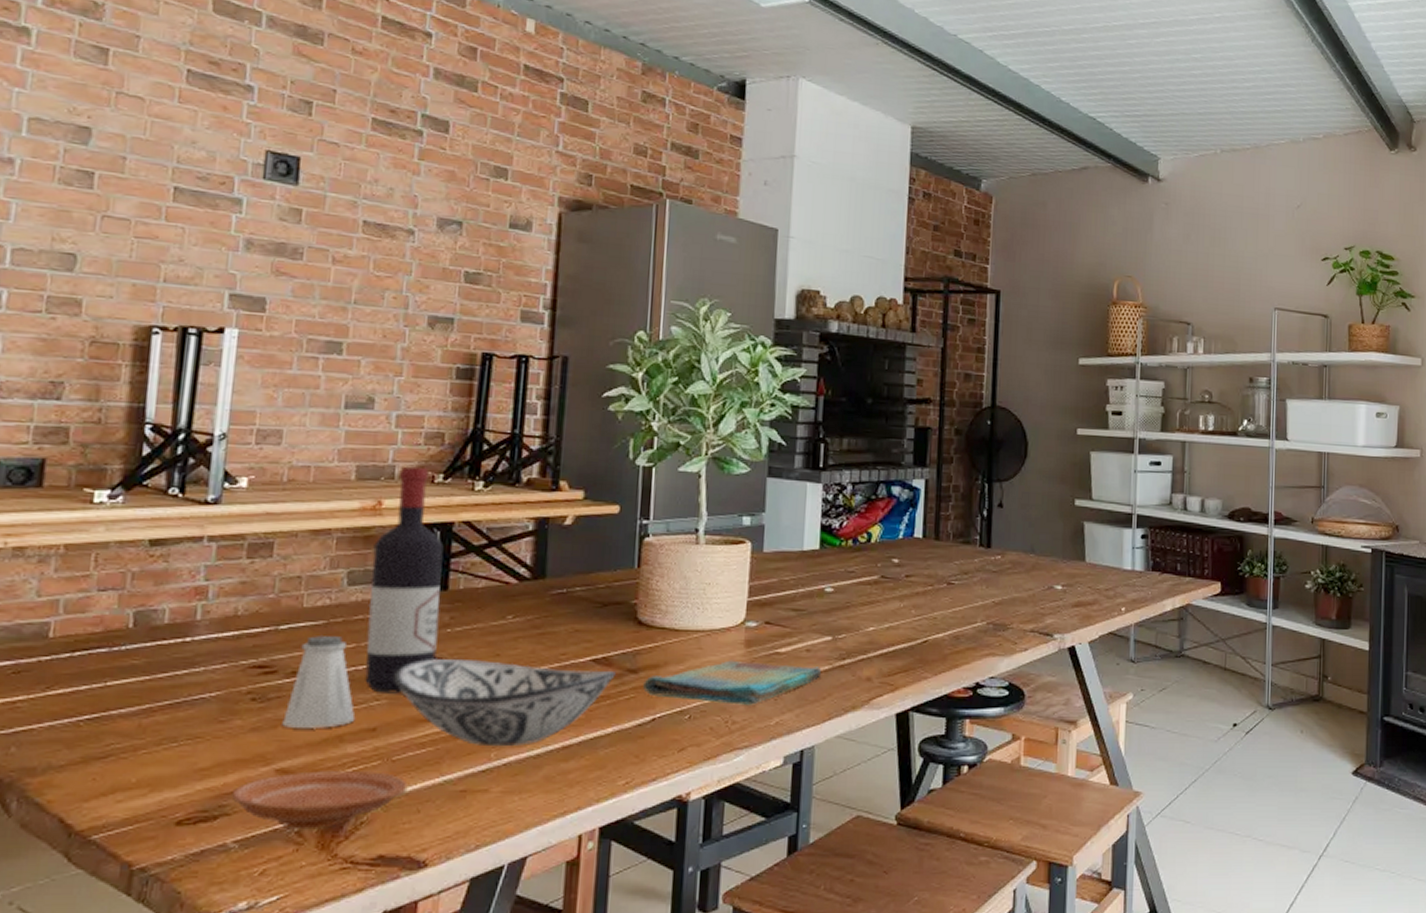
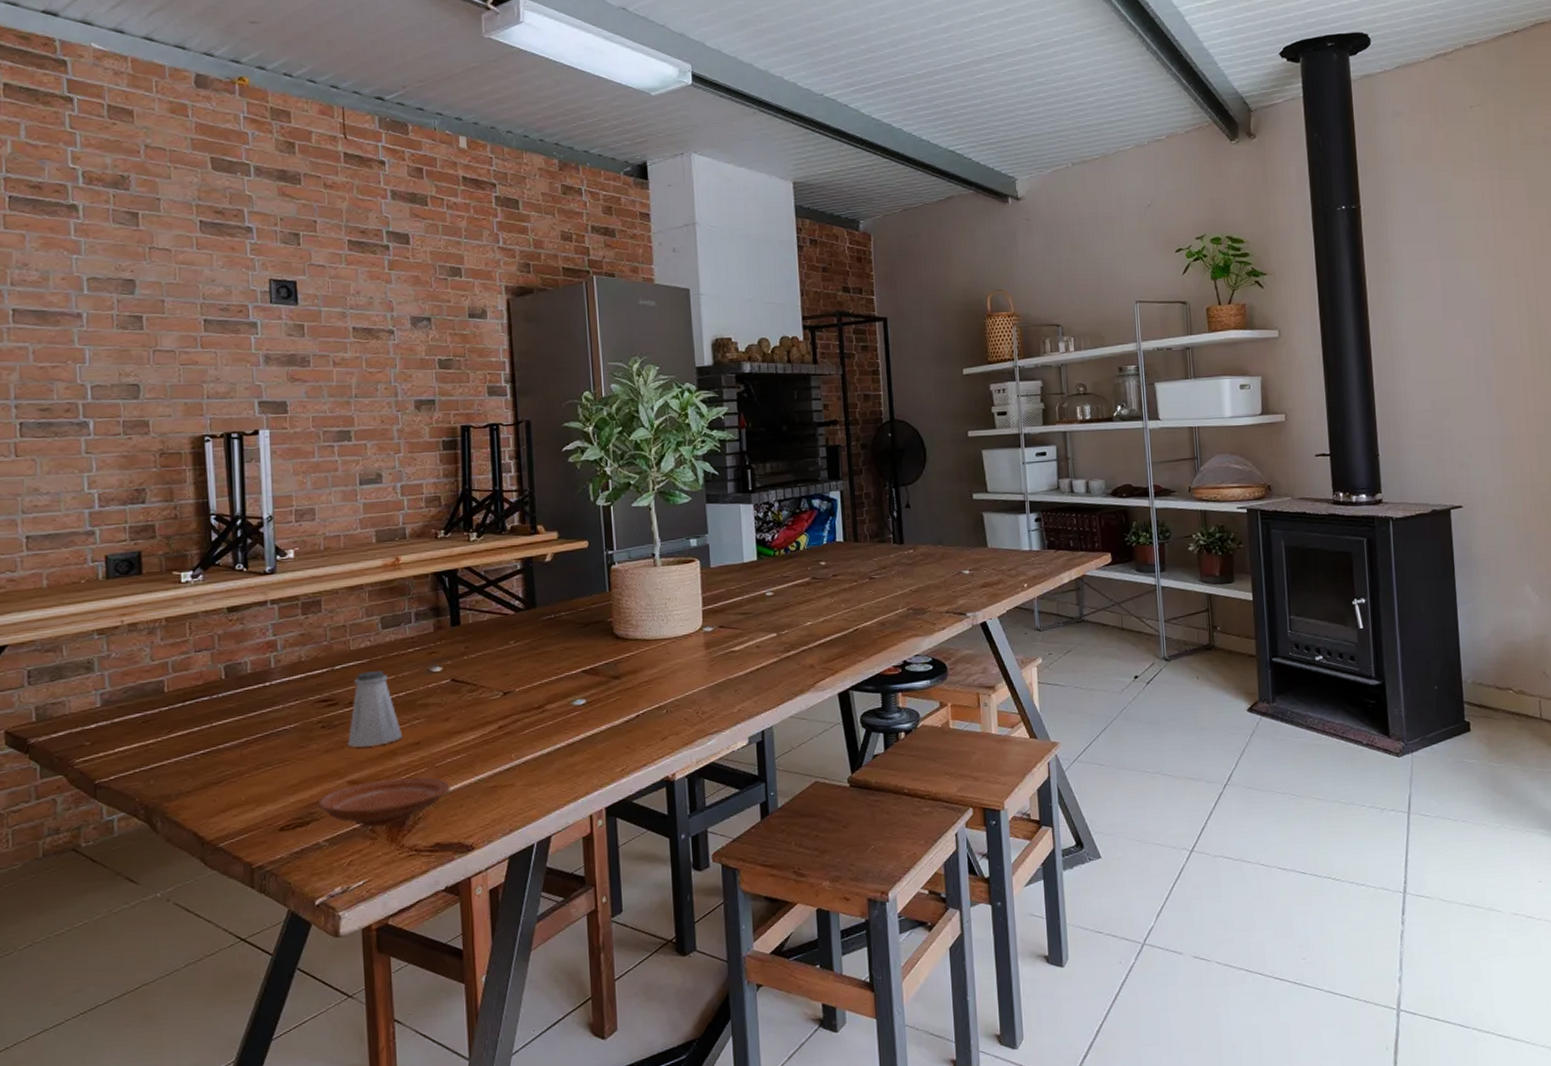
wine bottle: present [365,466,444,694] -> none [398,526,458,714]
decorative bowl: present [394,659,616,747] -> none [428,679,603,749]
dish towel: present [643,660,822,705] -> none [626,660,772,698]

